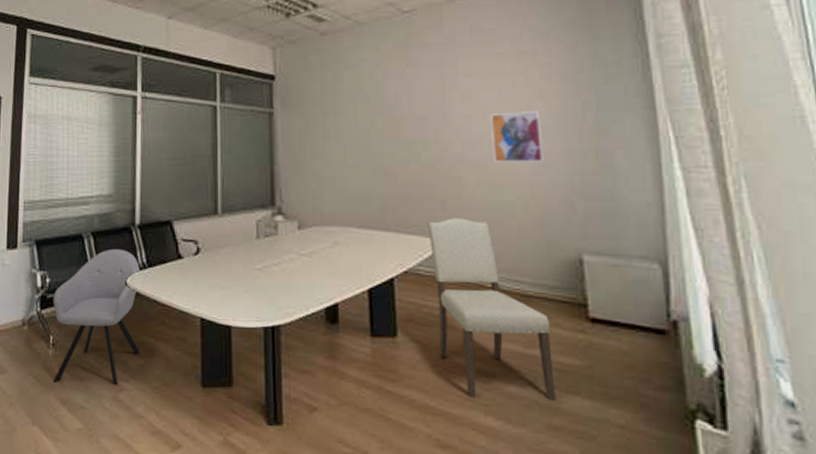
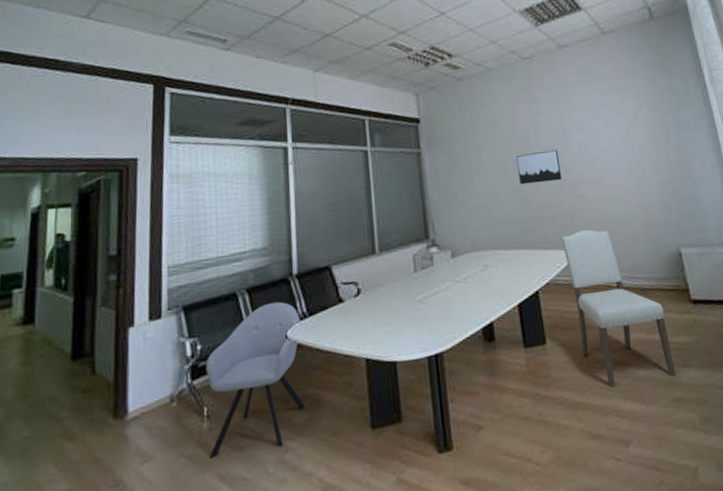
wall art: none [381,121,436,158] -> present [515,149,563,185]
wall art: present [491,111,544,162] -> none [601,134,644,179]

